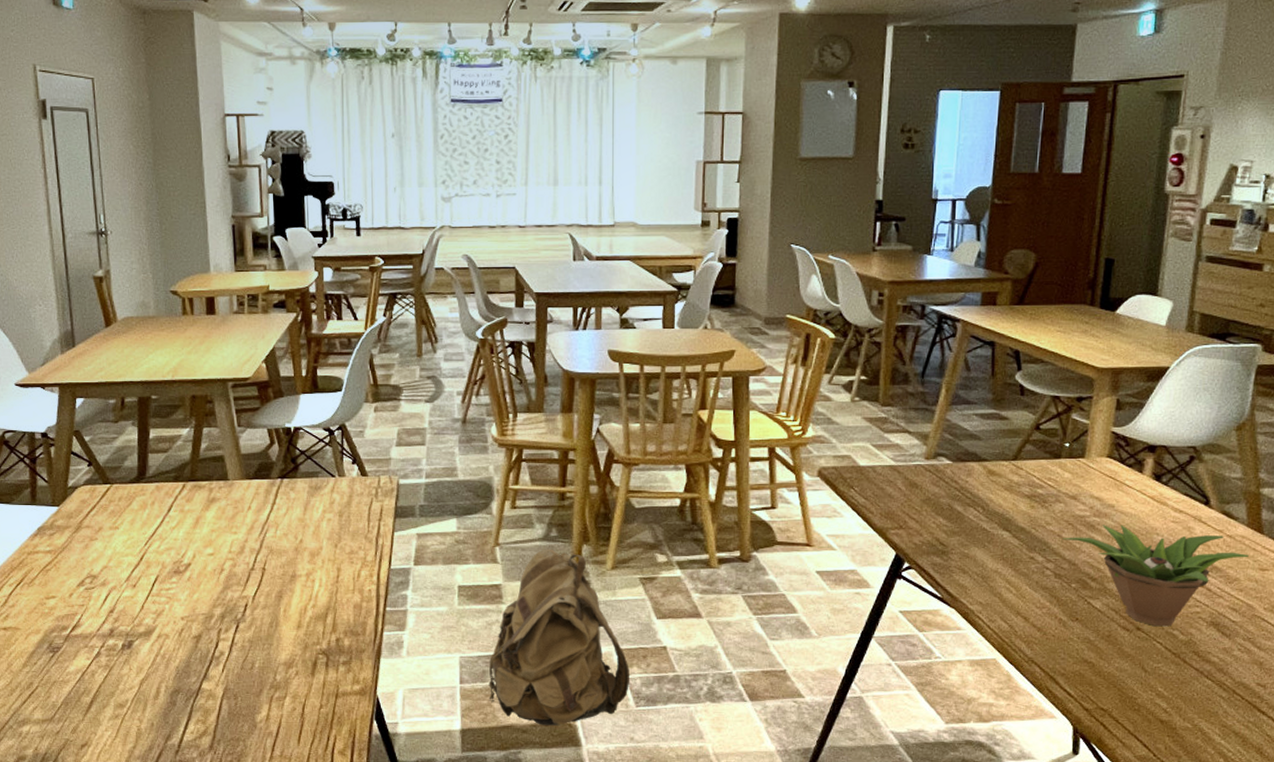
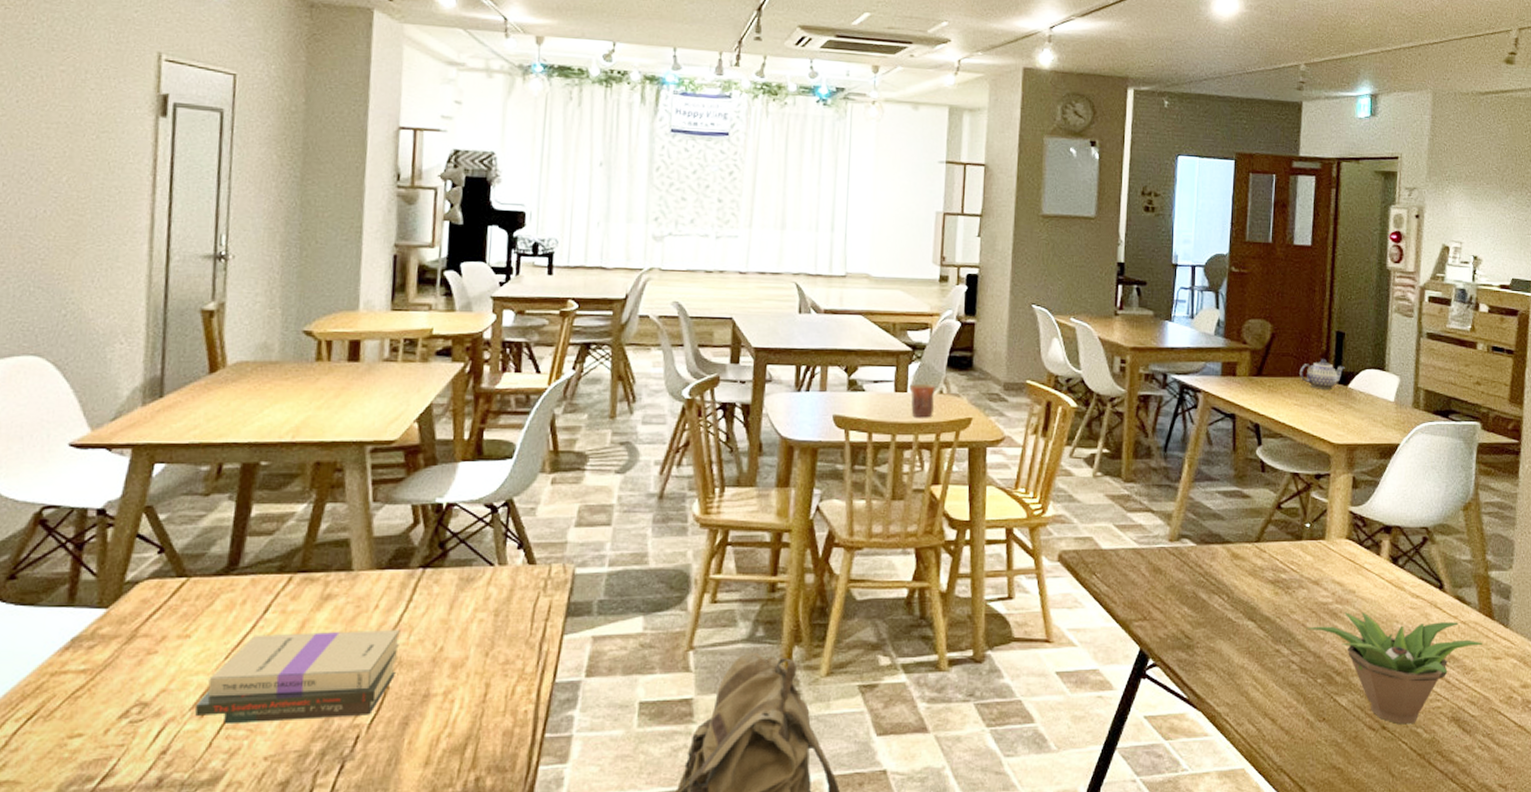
books: none [129,526,270,592] -> present [195,630,400,723]
mug: none [676,321,700,351] -> present [909,384,936,418]
teapot: none [1064,286,1113,316] -> present [1300,359,1345,389]

